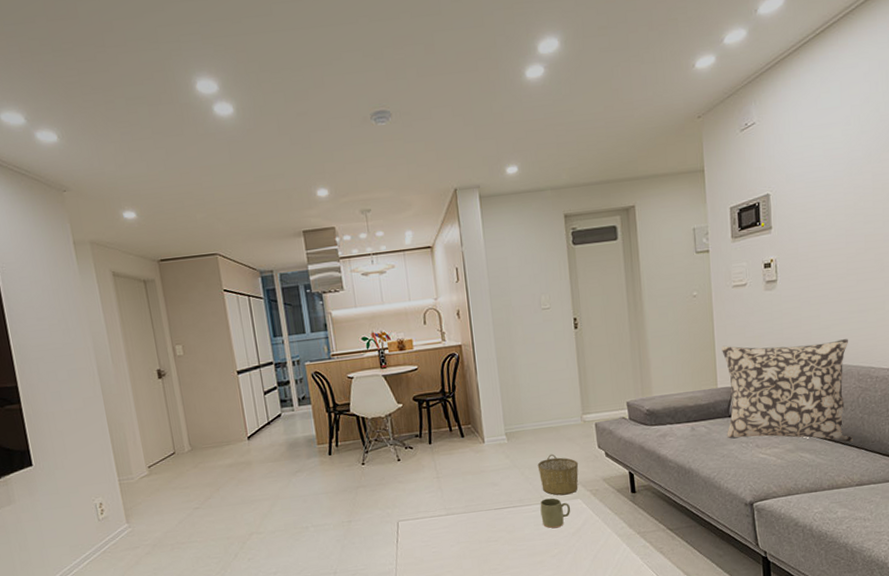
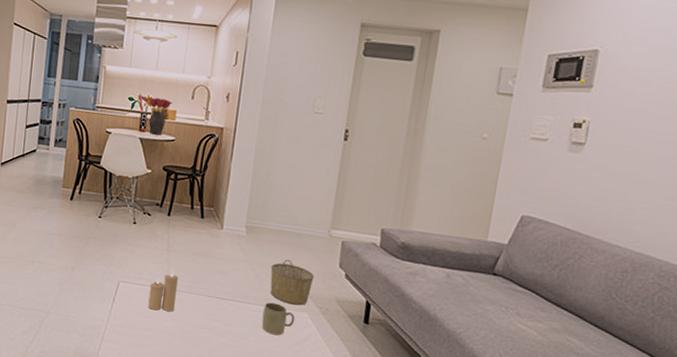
bouquet: none [381,330,406,369] -> present [148,97,172,136]
candle: none [429,495,458,539] -> present [148,270,178,312]
pillow: present [722,339,854,443] -> none [485,198,657,342]

